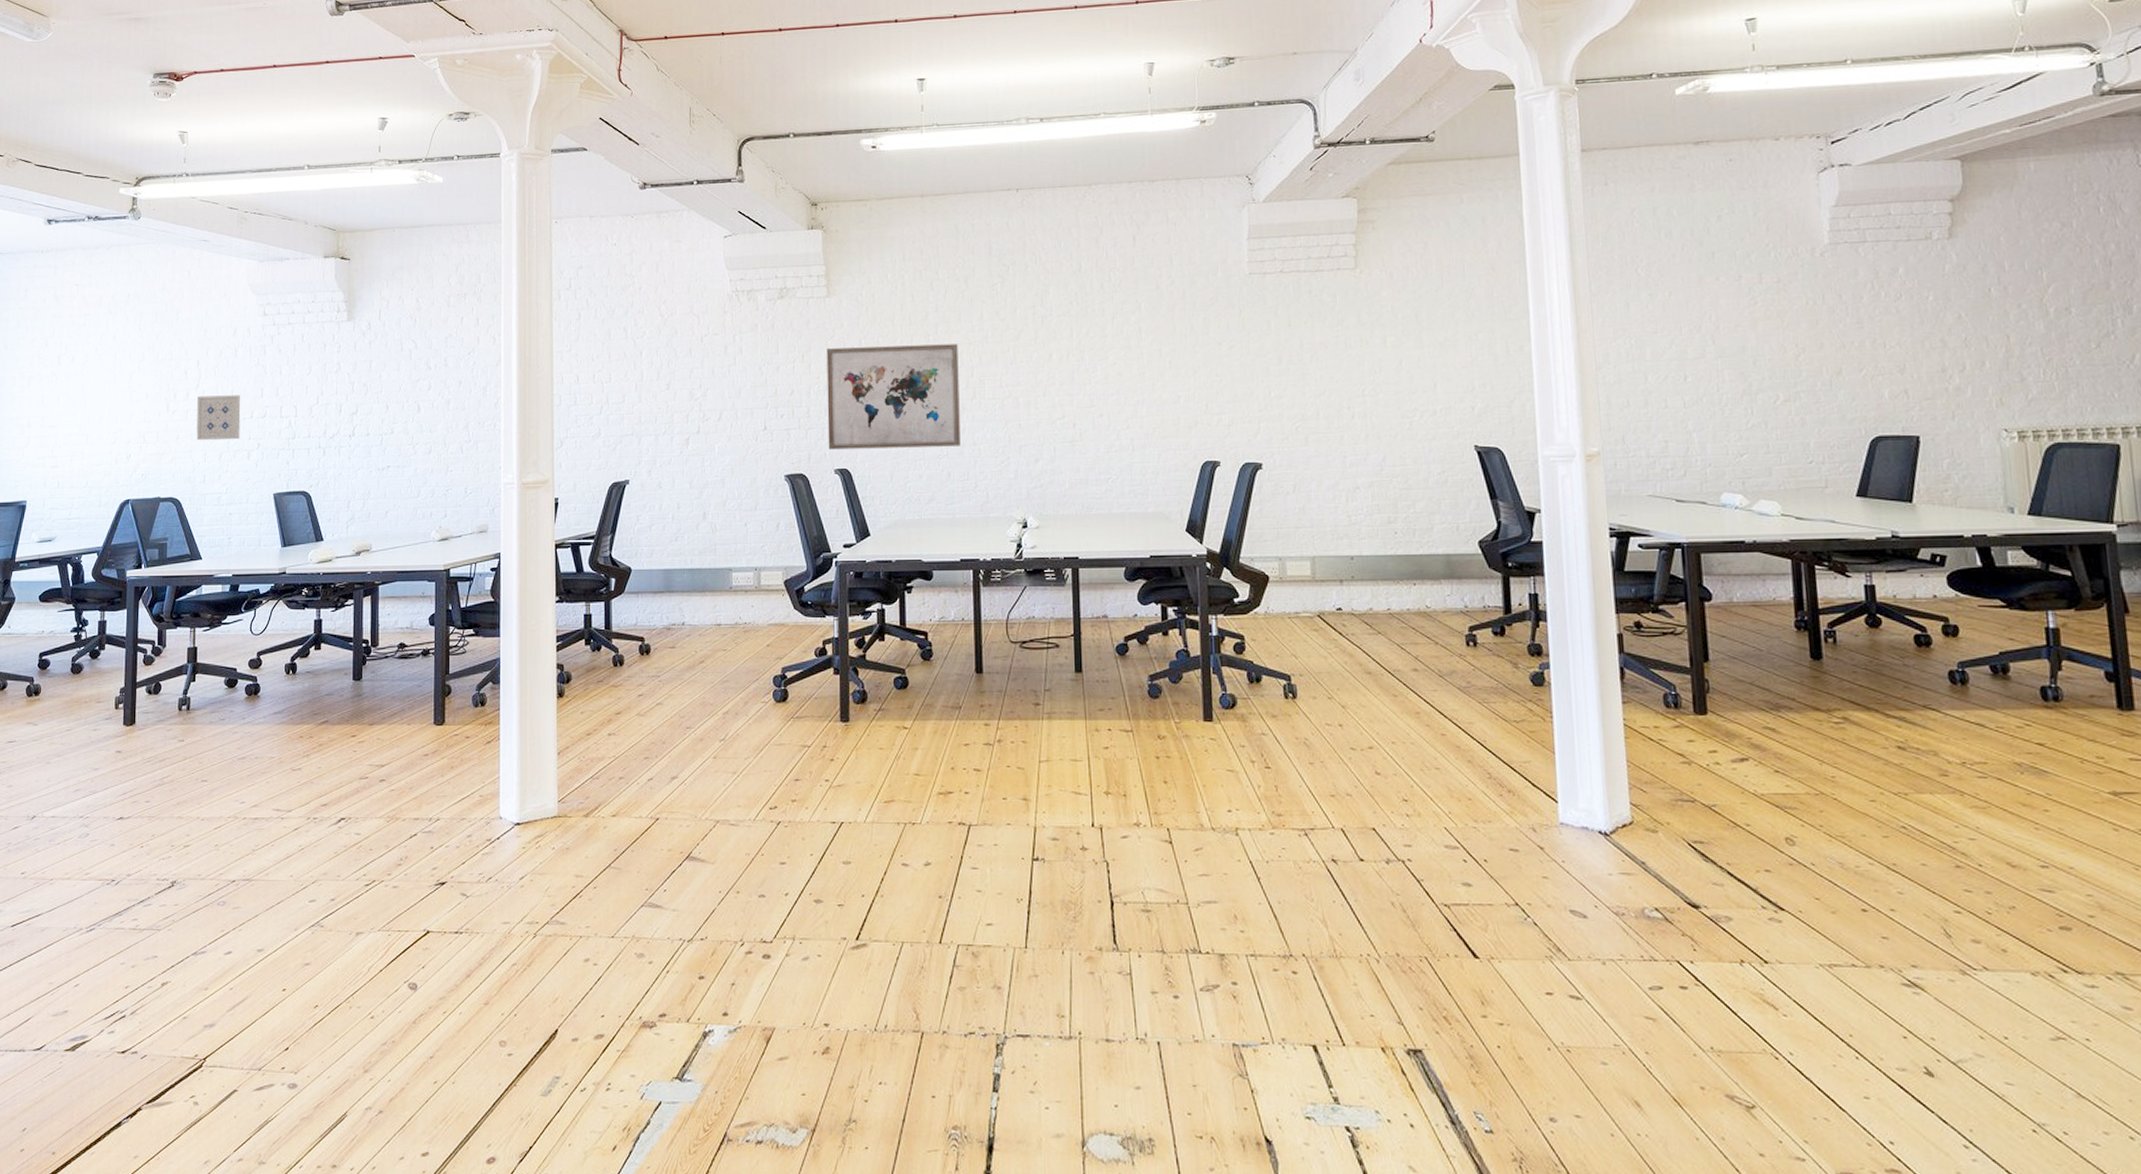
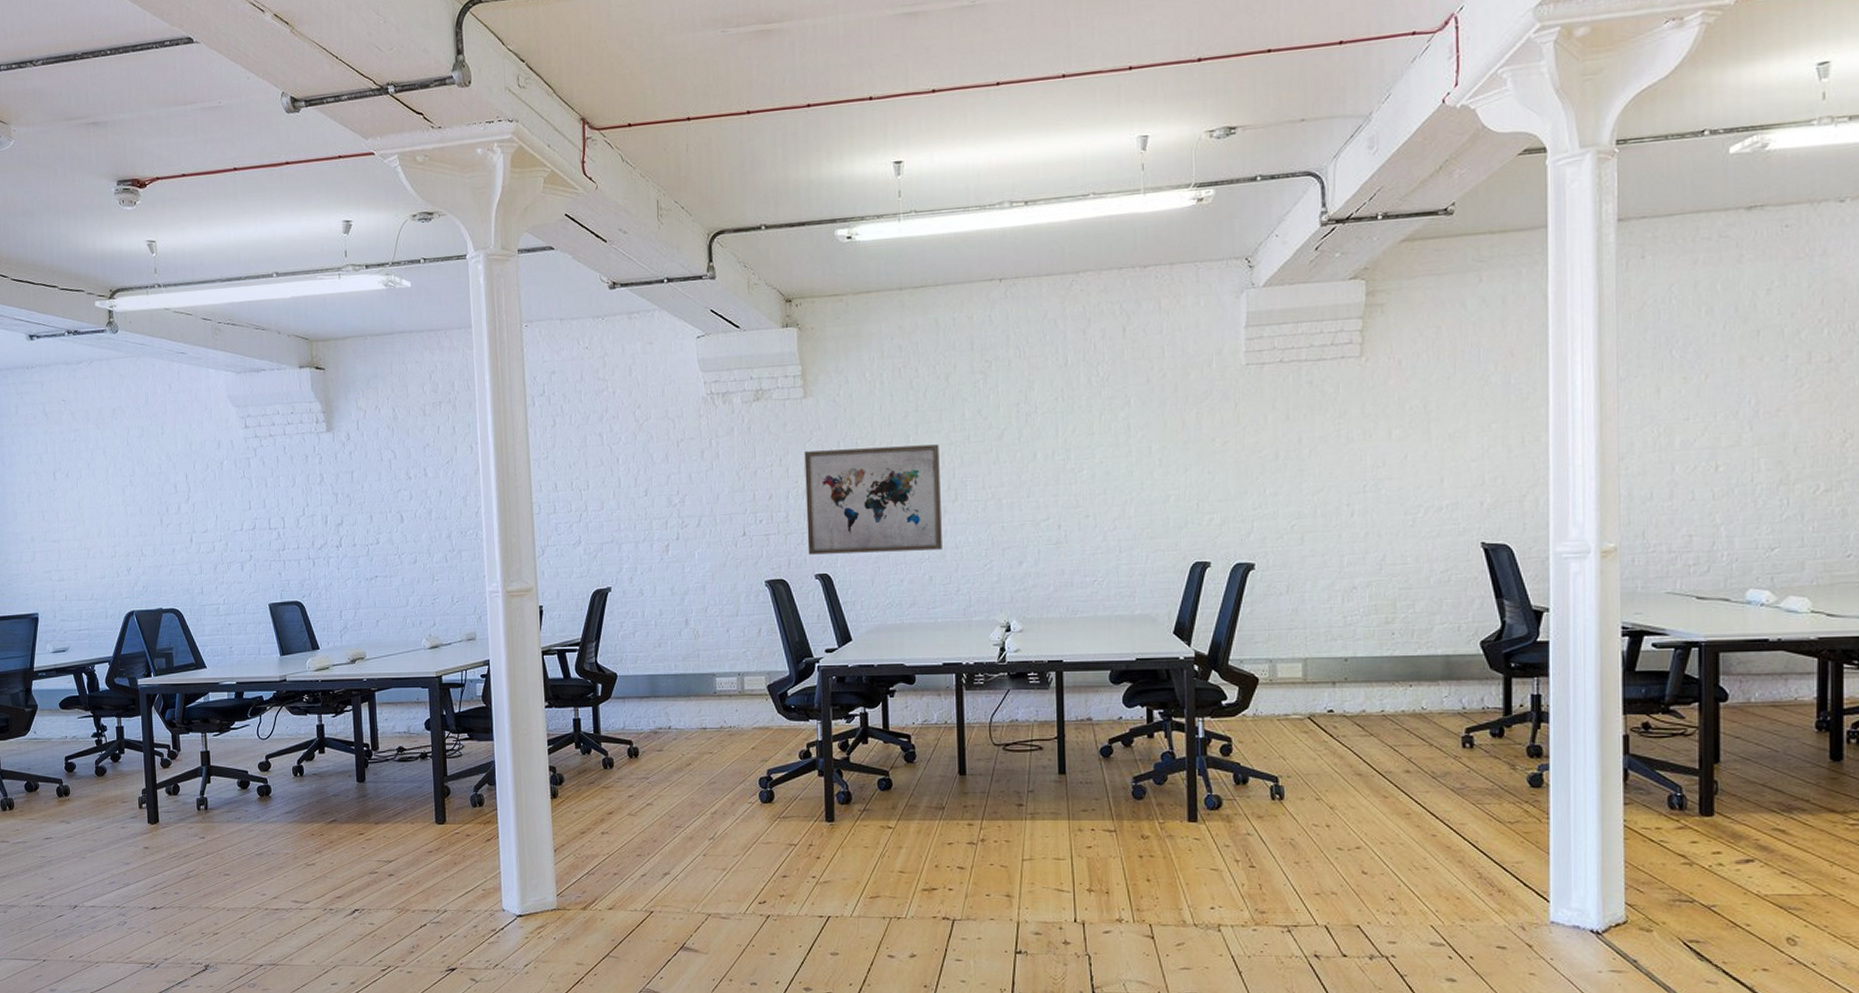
wall art: present [196,395,241,441] -> none [189,507,232,554]

